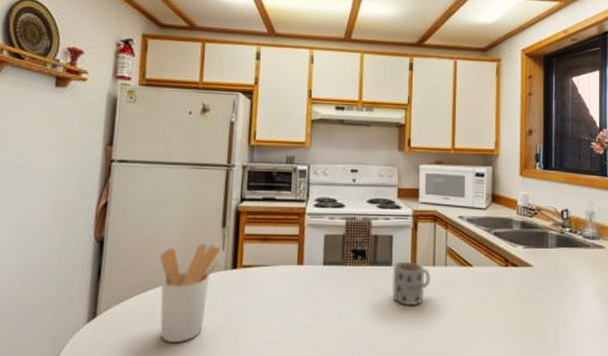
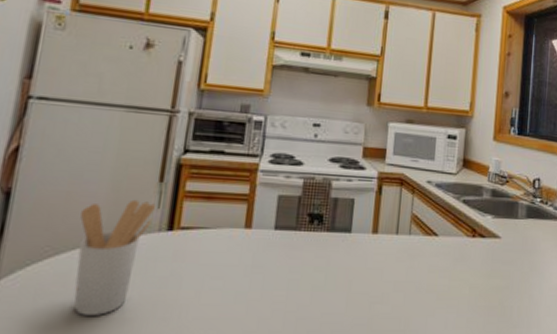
mug: present [392,261,431,306] -> none [349,228,393,278]

